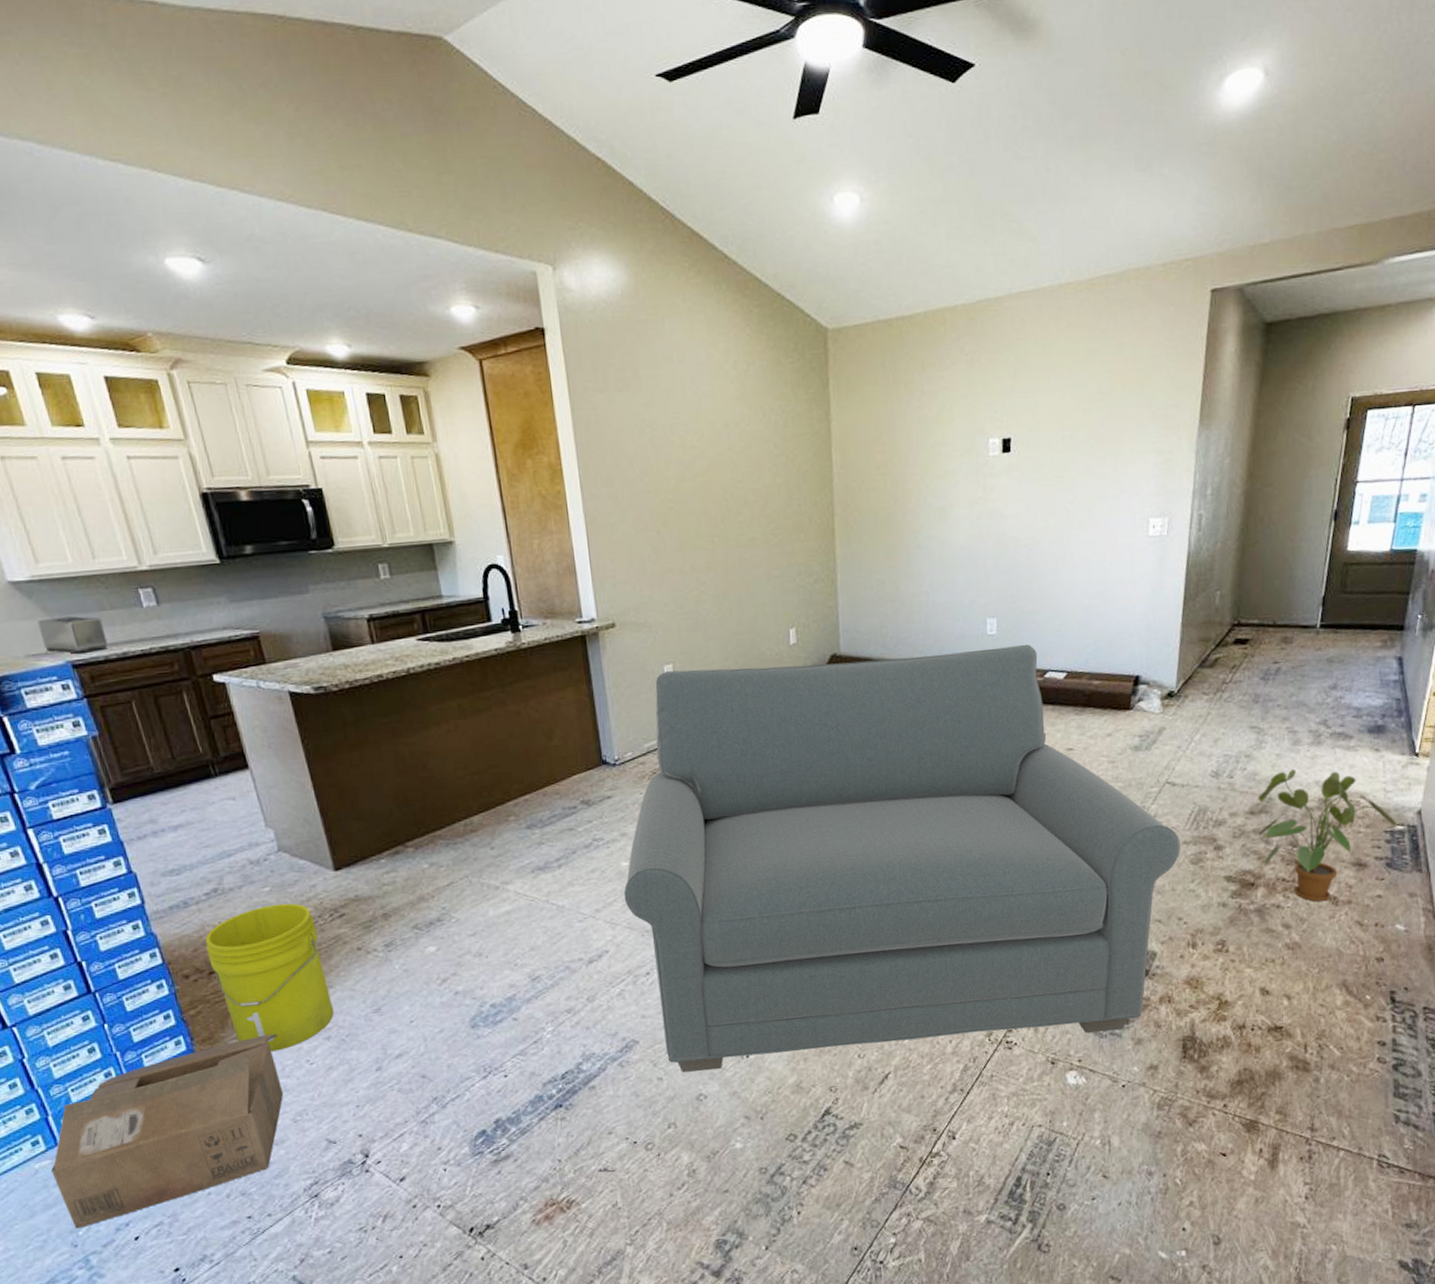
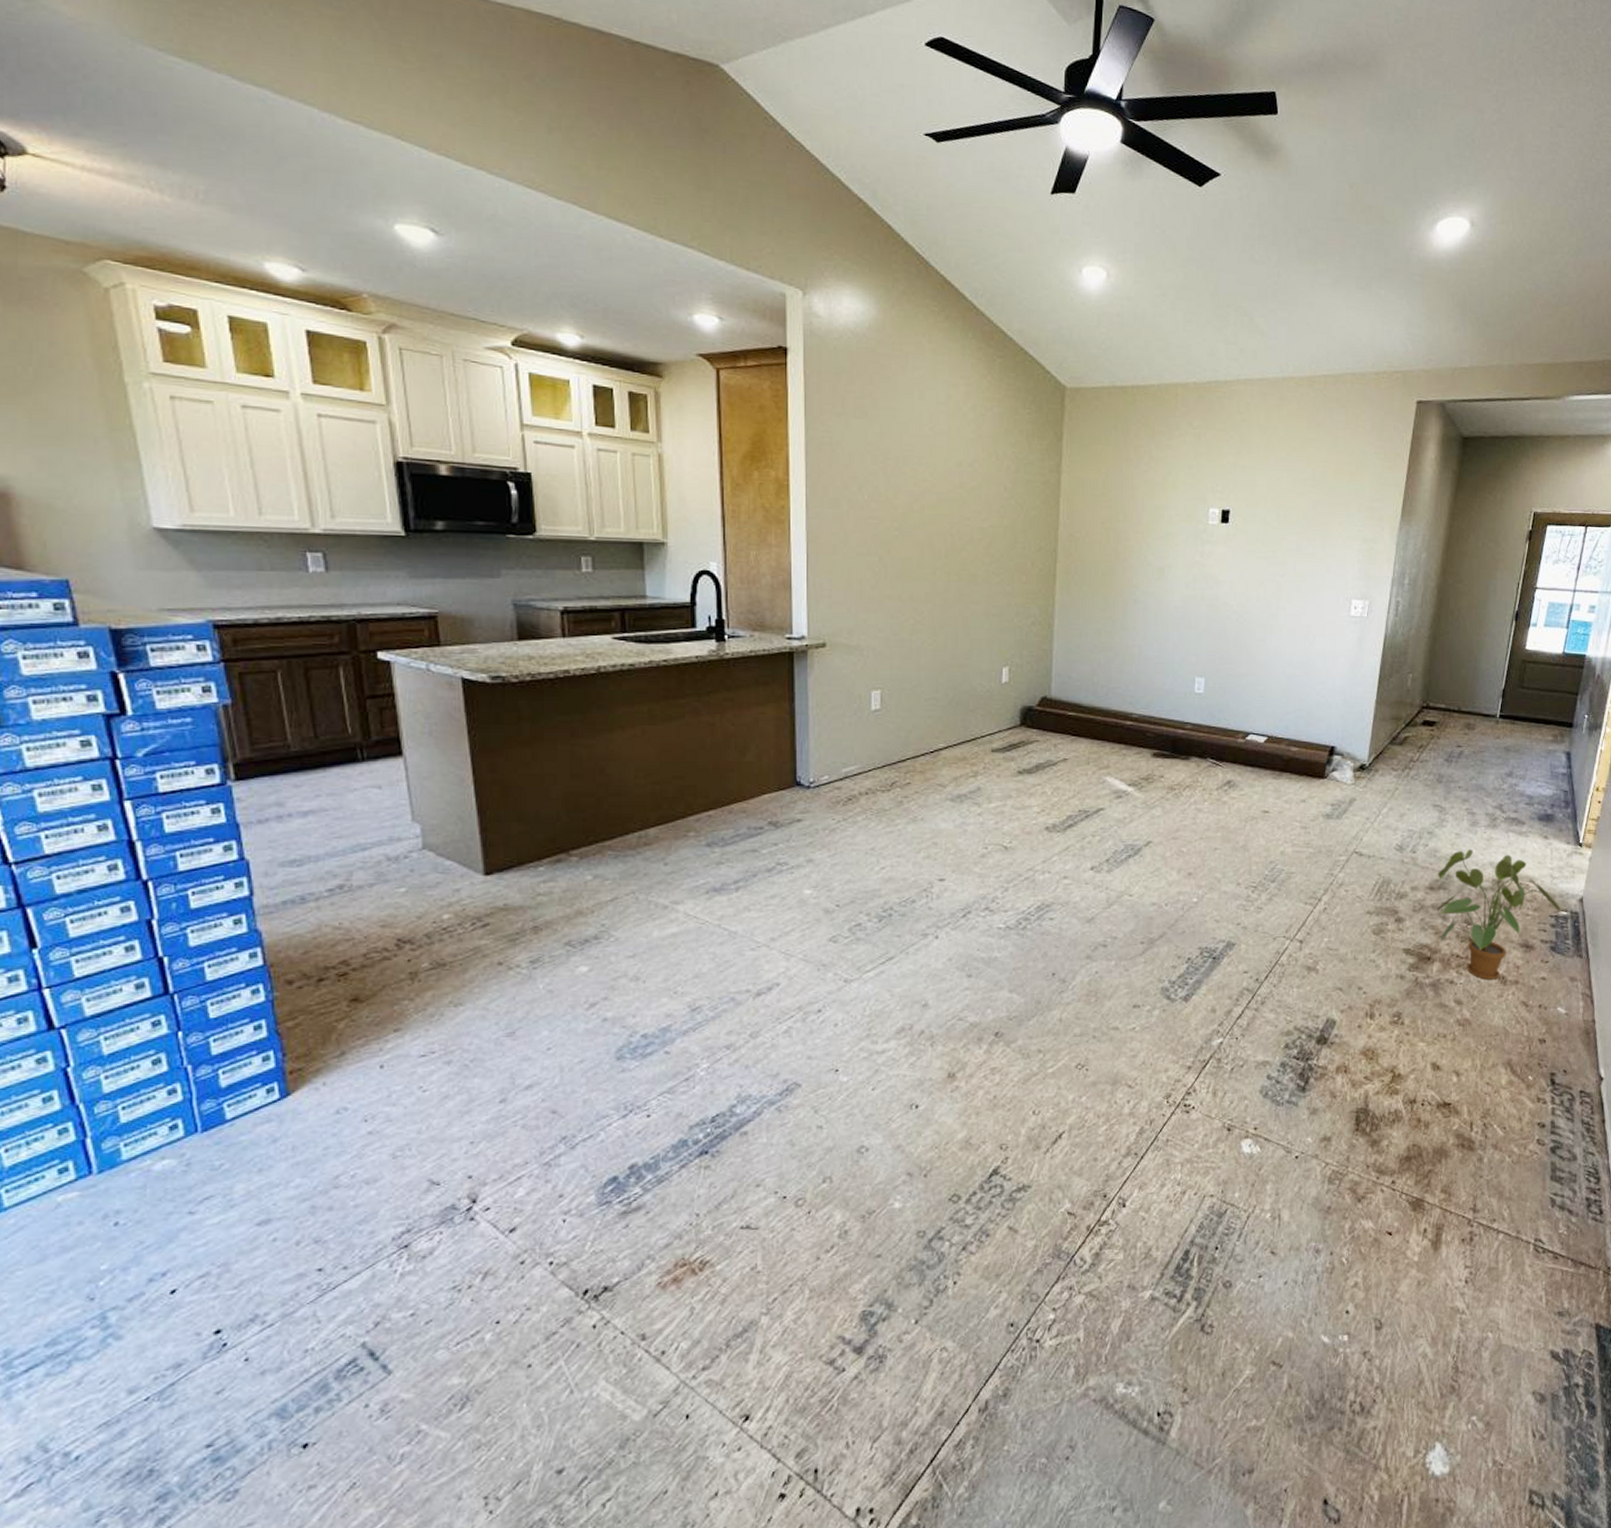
toaster: present [38,615,108,654] -> none [181,571,259,613]
cardboard box: present [51,1033,283,1229] -> none [78,1054,390,1278]
bucket: present [205,903,334,1052] -> none [319,907,460,1075]
armchair: present [623,644,1181,1072] -> none [803,697,1365,1121]

